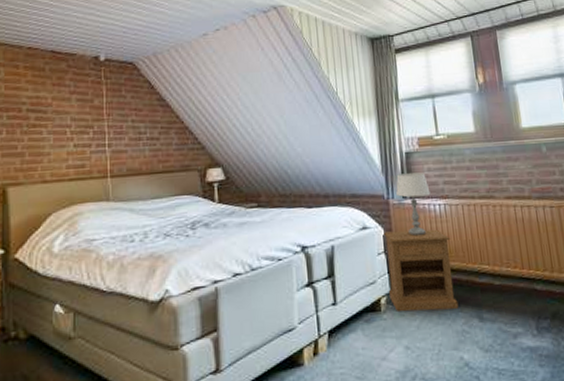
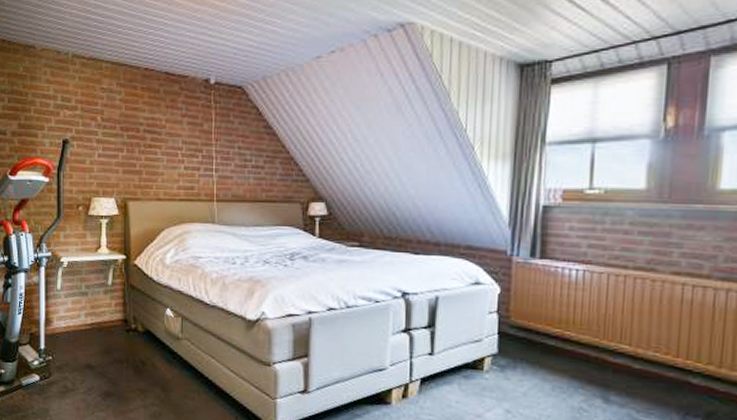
nightstand: present [384,229,459,312] -> none [496,291,585,386]
table lamp: present [396,172,431,237] -> none [523,230,568,302]

